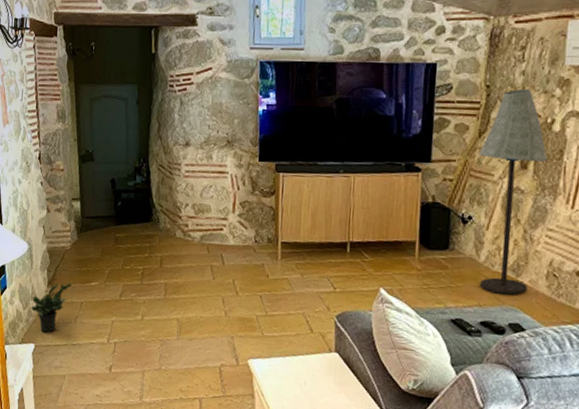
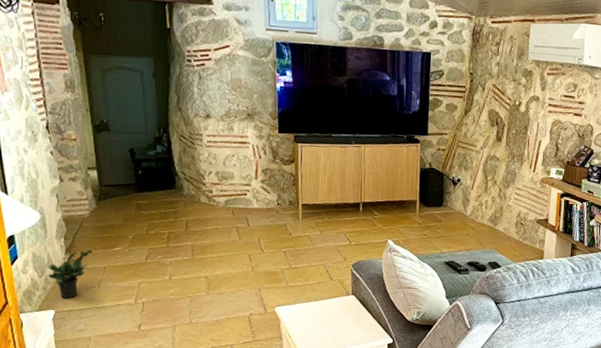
floor lamp: present [479,88,548,296] -> none [465,77,516,240]

